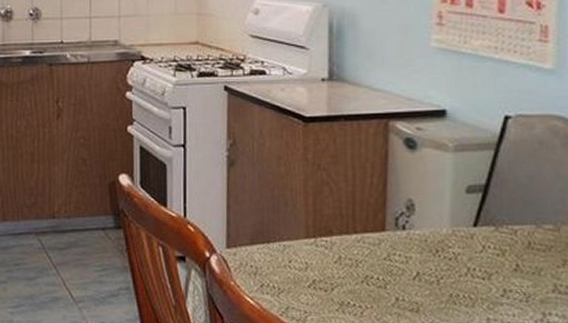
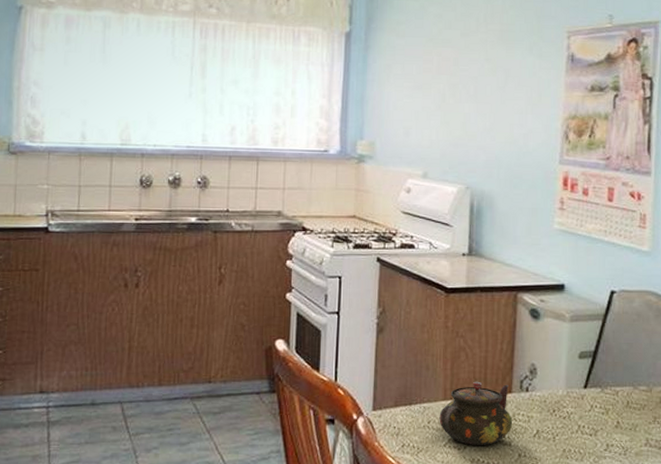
teapot: none [301,218,388,287] -> present [439,381,513,445]

